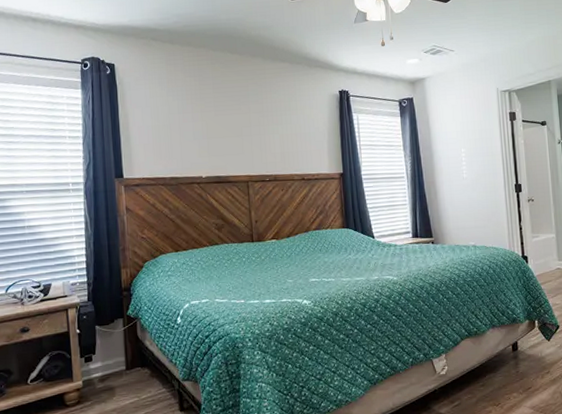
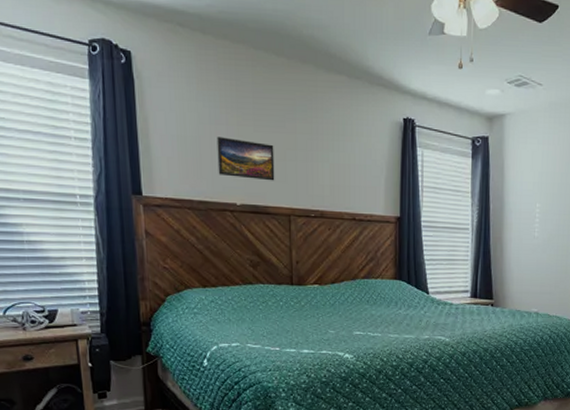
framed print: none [184,122,234,155] -> present [217,136,275,181]

